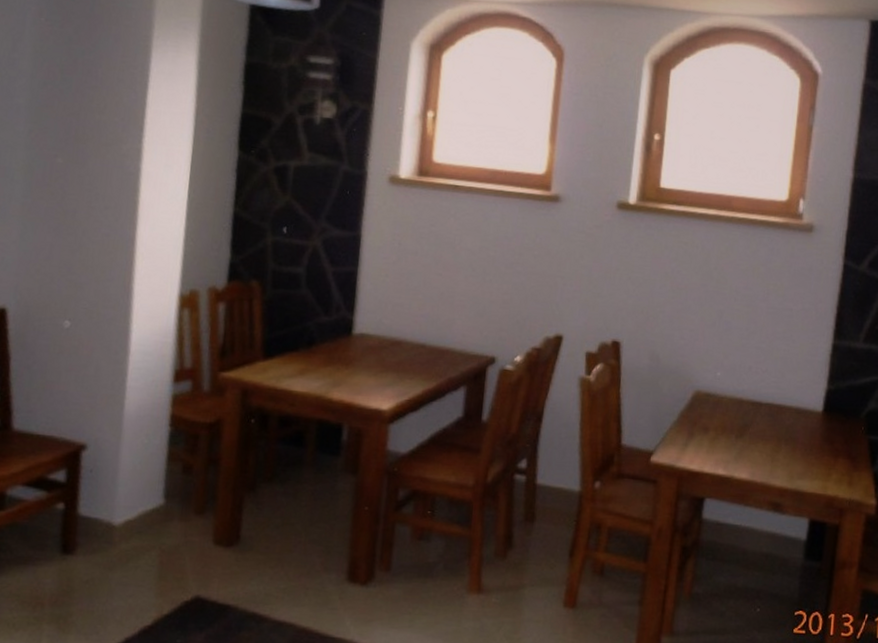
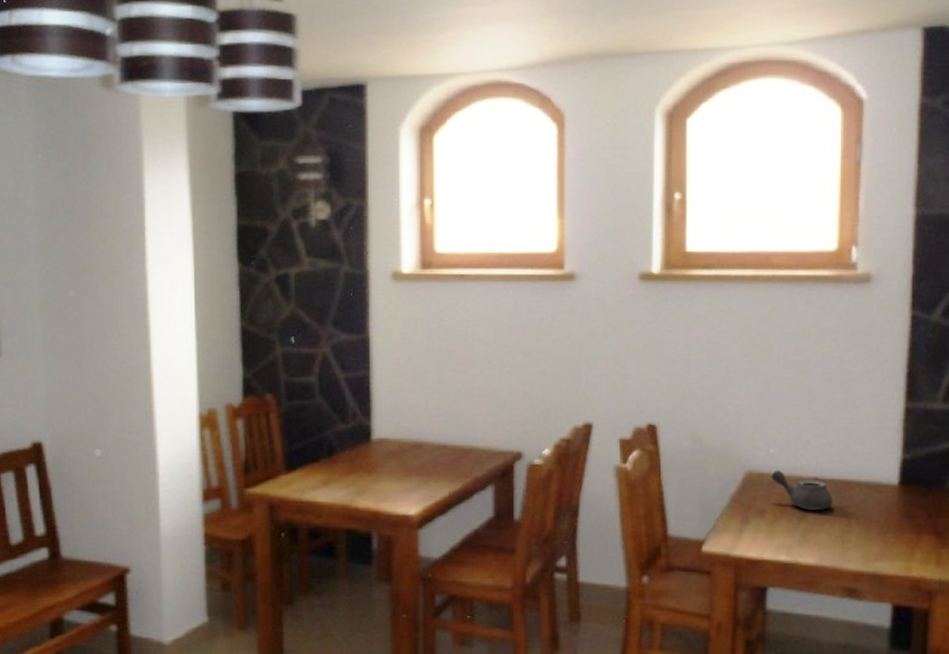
teapot: none [716,391,767,430] -> present [771,470,833,510]

